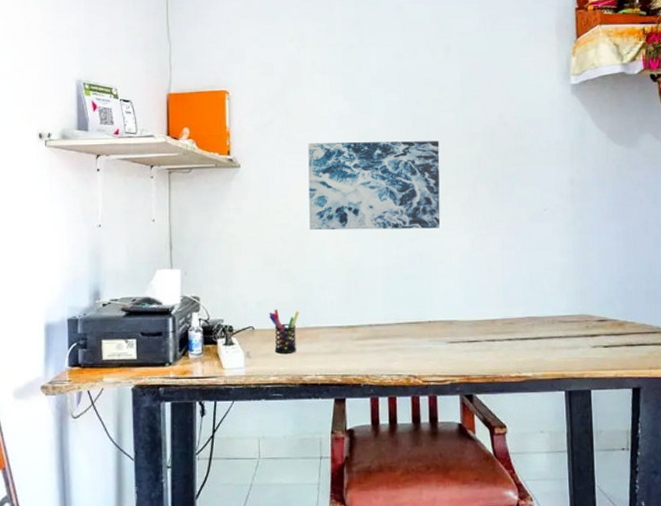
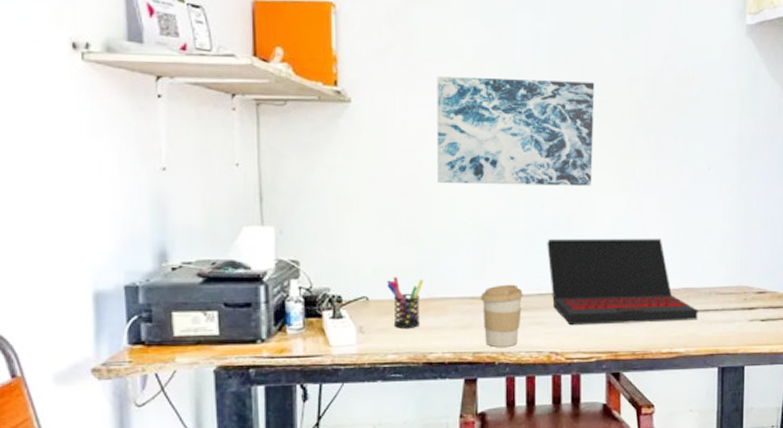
coffee cup: none [347,315,384,370] -> present [481,284,523,347]
laptop: none [403,272,543,352] -> present [547,238,698,326]

